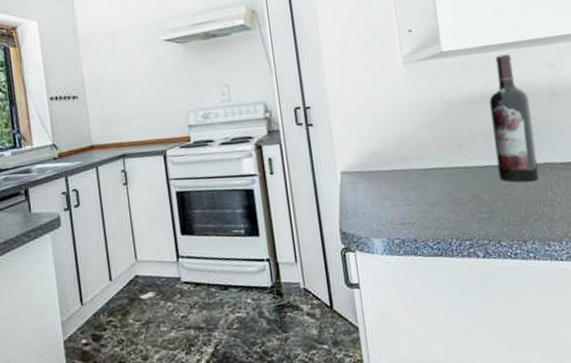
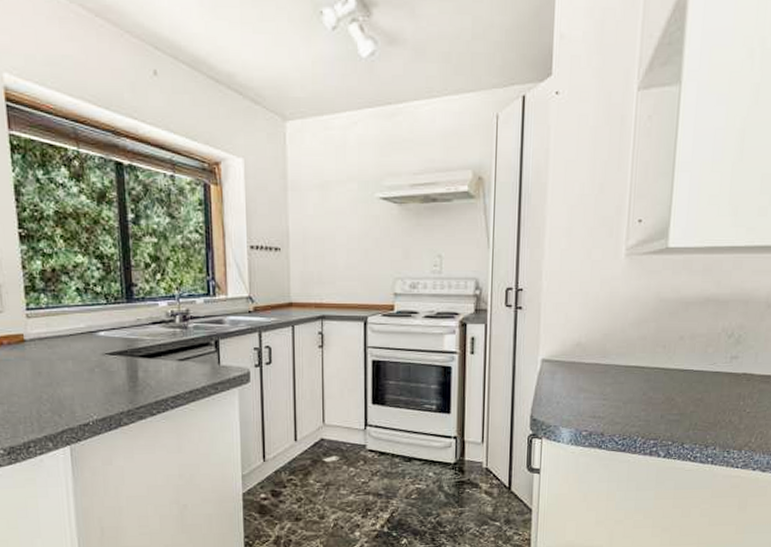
wine bottle: present [489,54,540,183] -> none [696,258,745,390]

